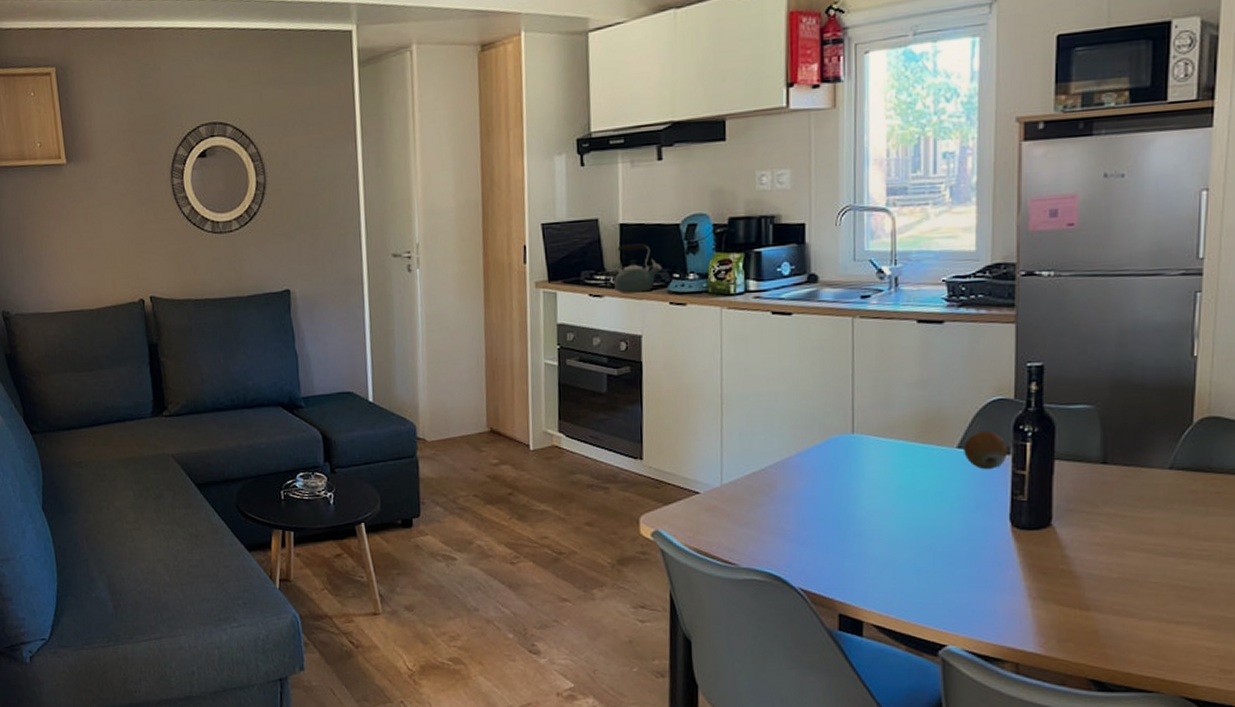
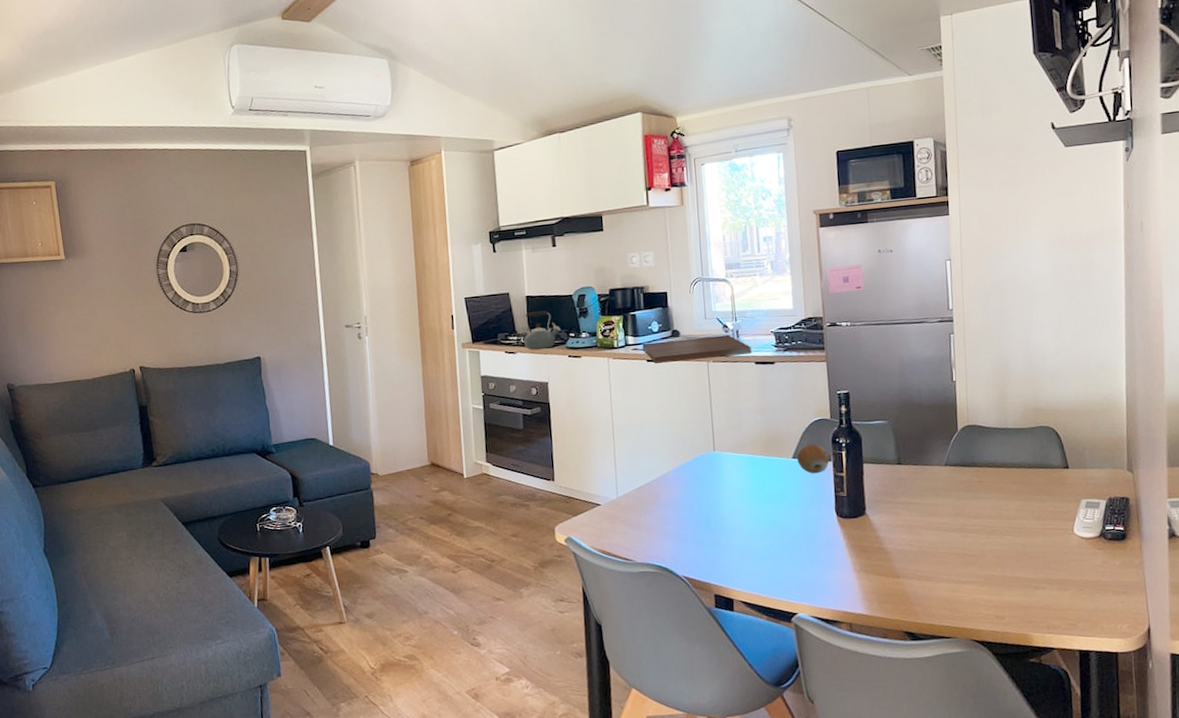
cutting board: none [767,282,913,317] -> present [642,334,752,364]

